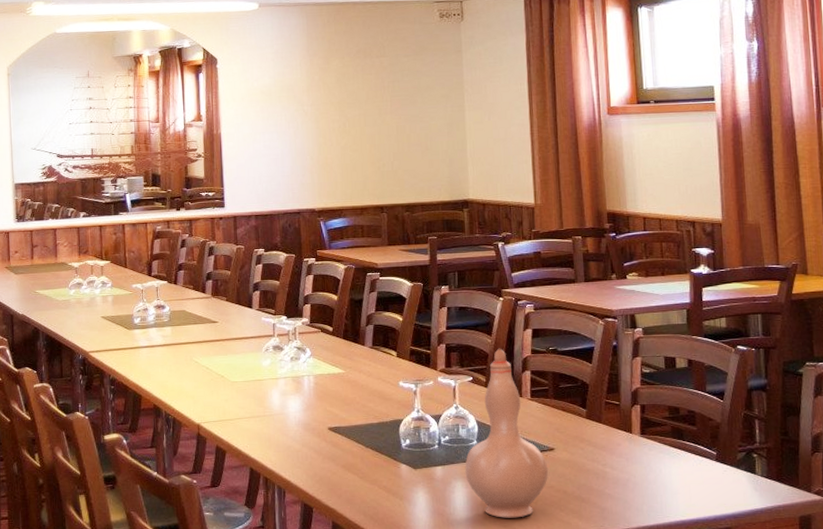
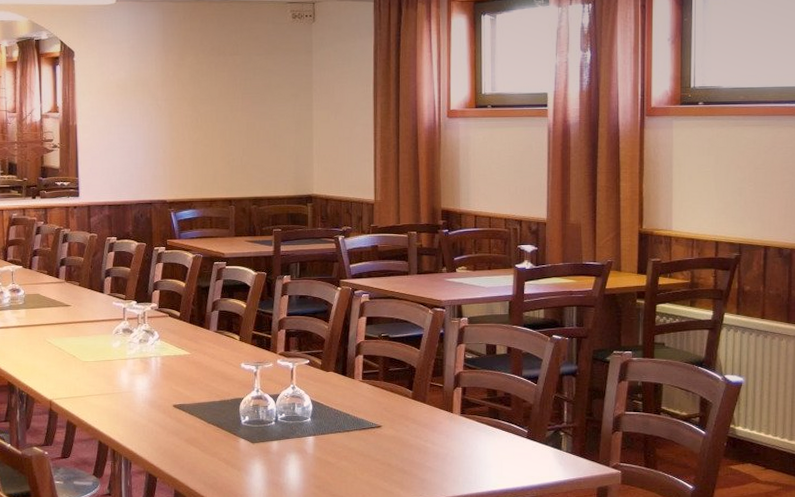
vase: present [465,348,549,518] -> none [299,334,375,488]

